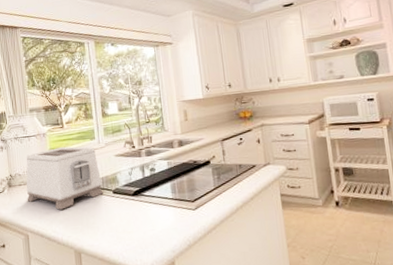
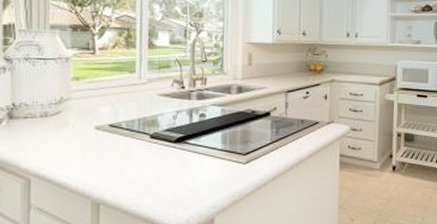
toaster: present [26,147,103,210] -> none [33,77,138,152]

